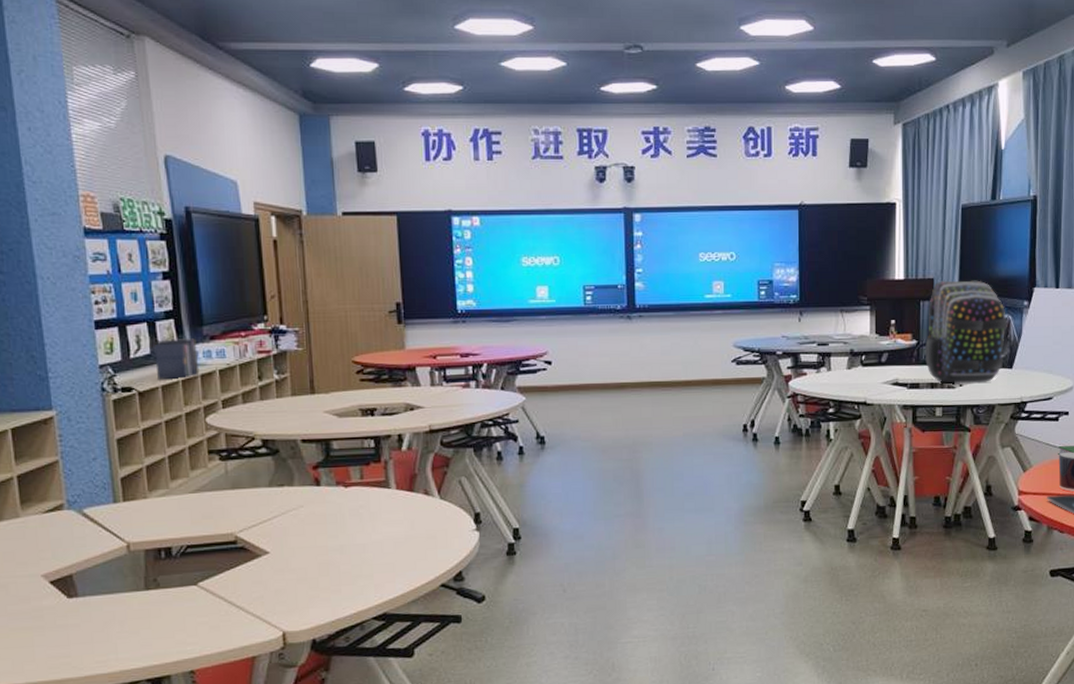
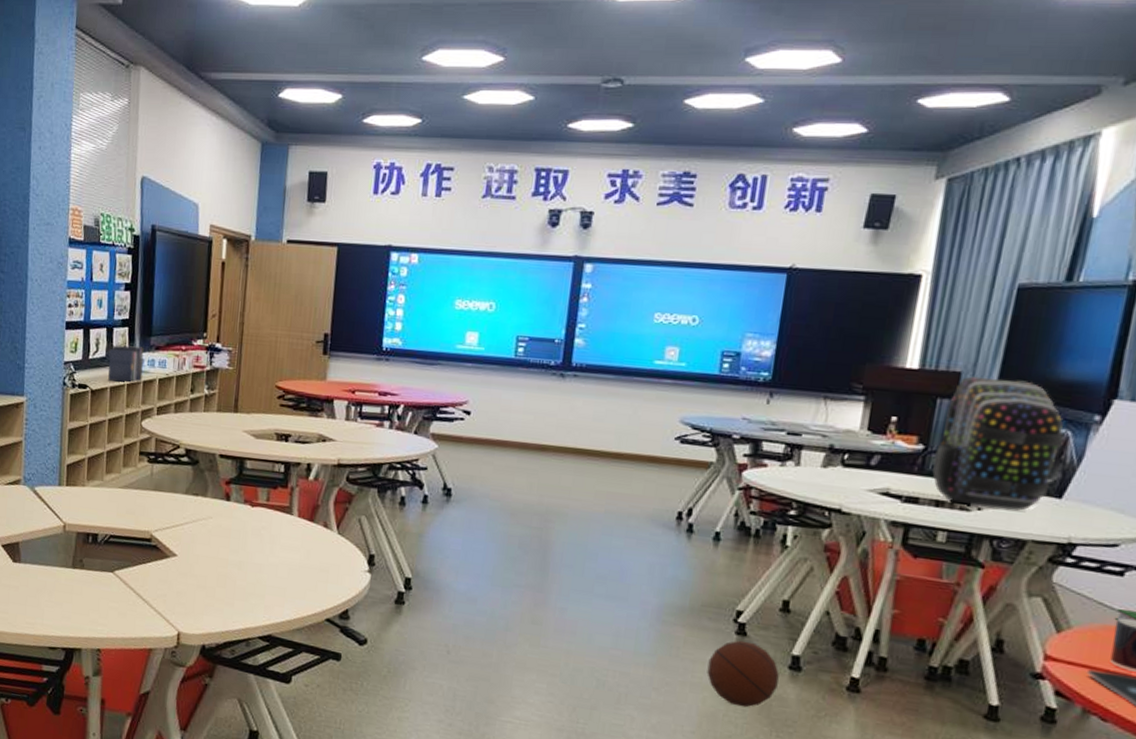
basketball: none [786,525,841,582] -> present [707,640,780,708]

